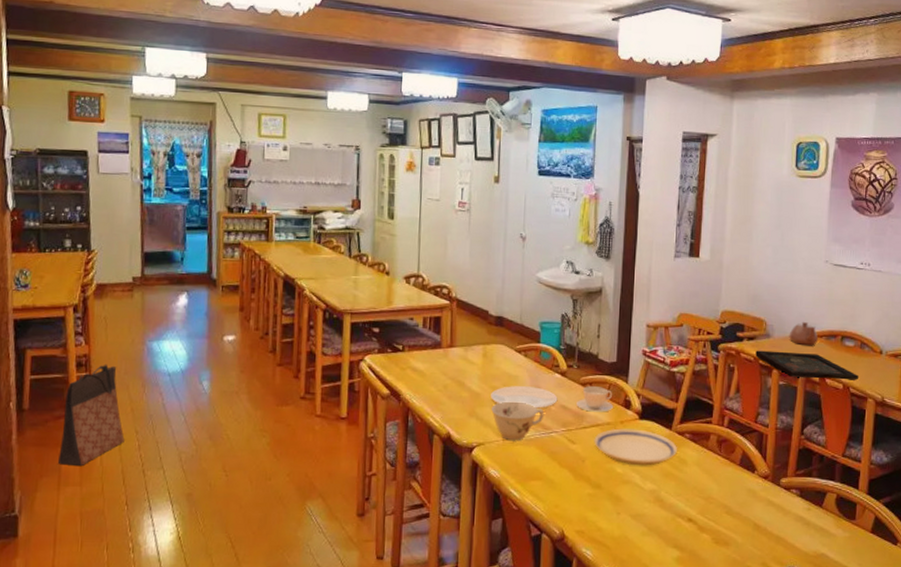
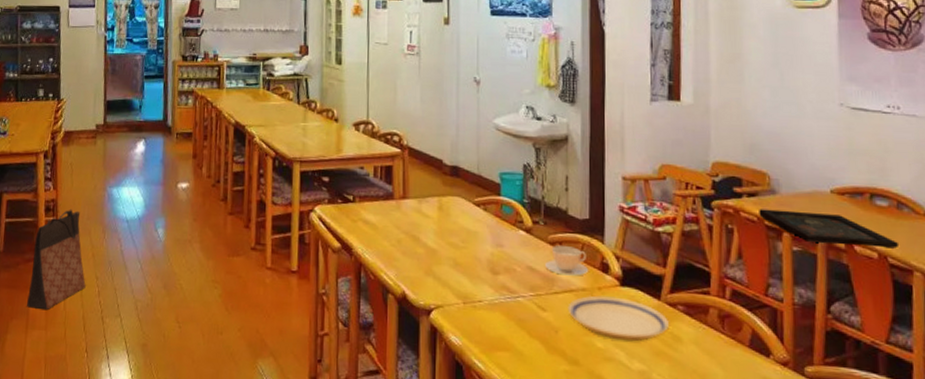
plate: present [491,386,558,409] -> none [448,242,524,270]
teacup: present [491,401,545,440] -> none [450,259,509,304]
teapot: present [789,321,819,345] -> none [800,175,840,204]

